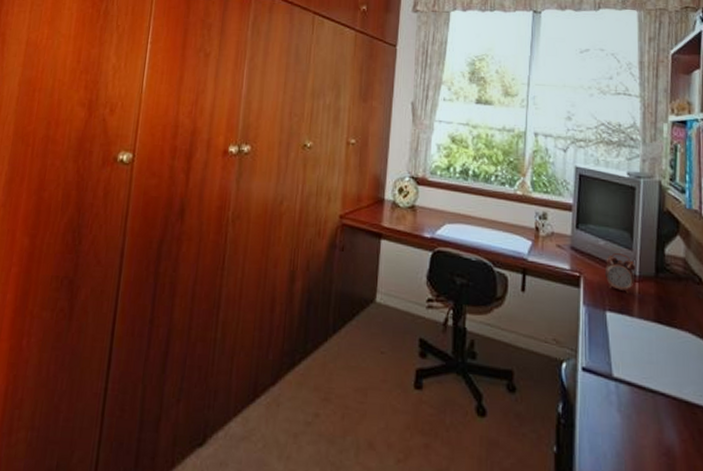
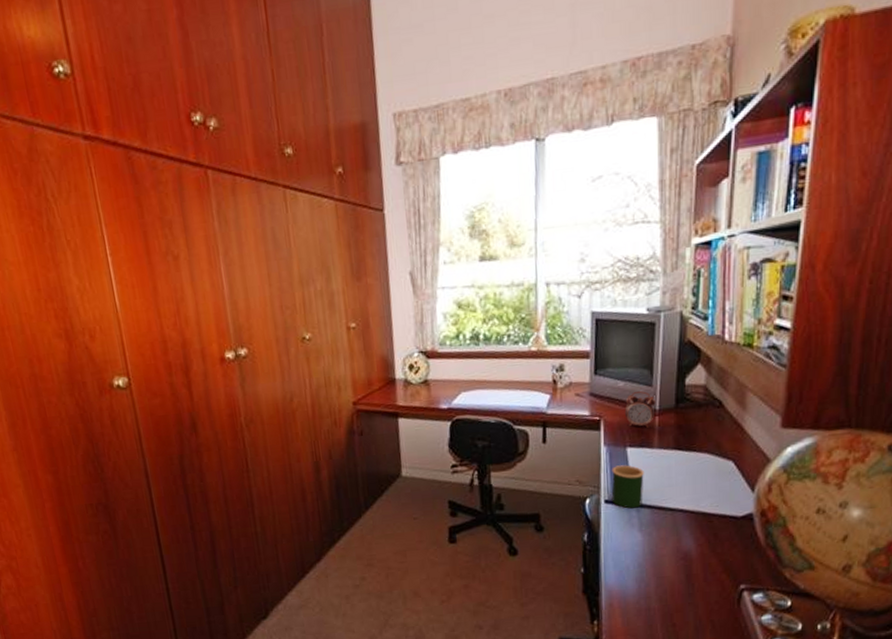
mug: none [589,330,624,383] -> present [611,465,644,509]

